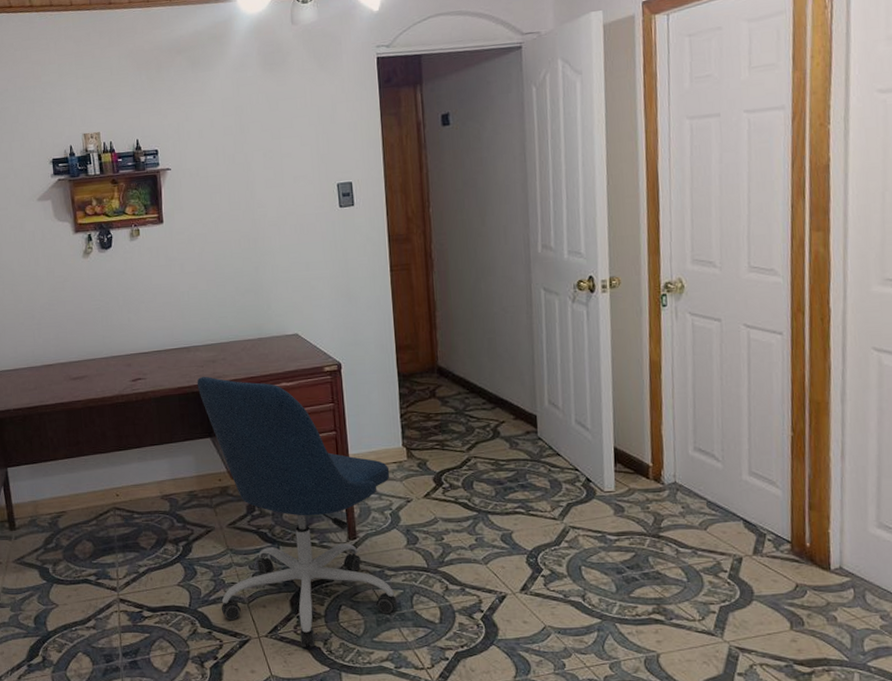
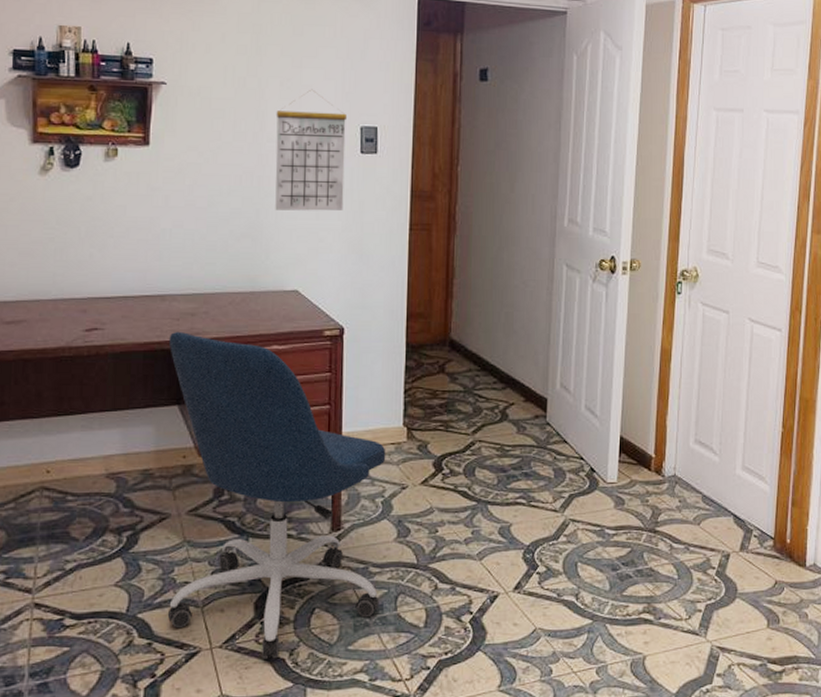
calendar: none [262,156,330,266] -> present [275,89,348,211]

